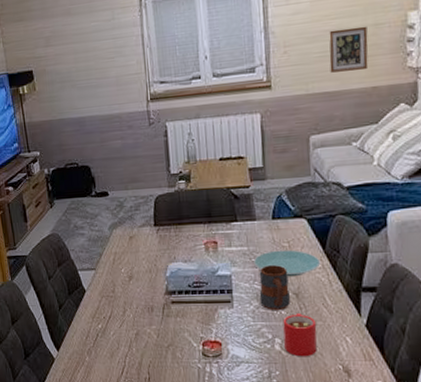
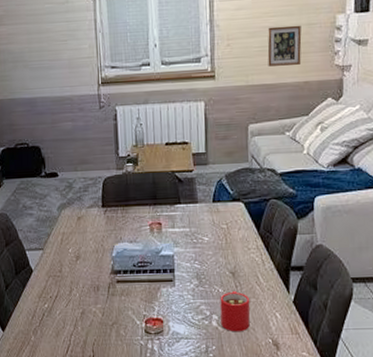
plate: present [254,250,321,277] -> none [195,231,255,257]
mug: present [259,265,290,310] -> none [199,246,227,288]

